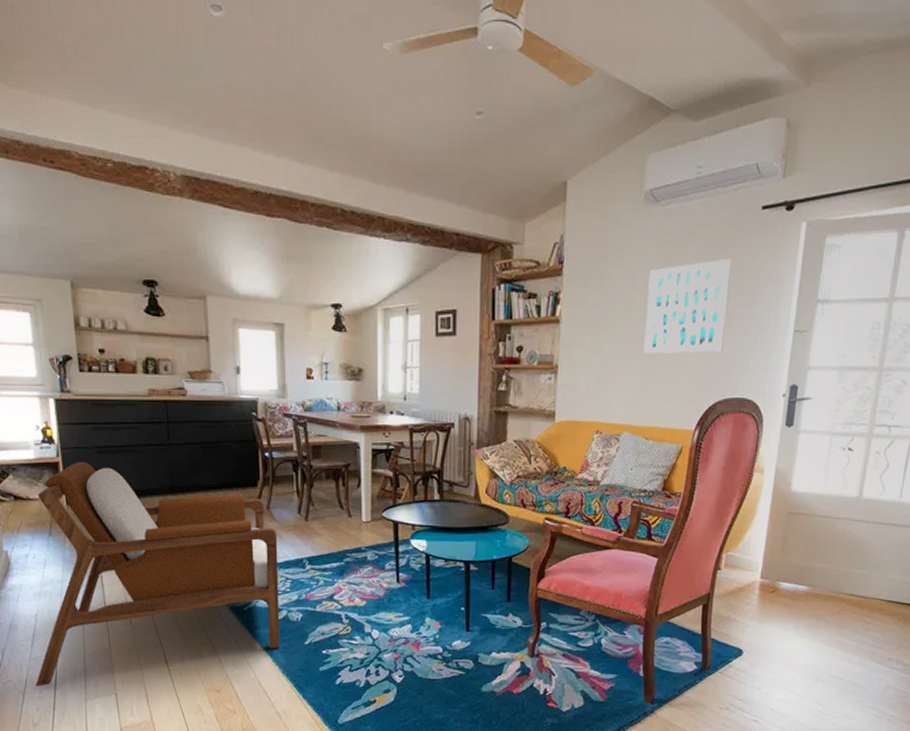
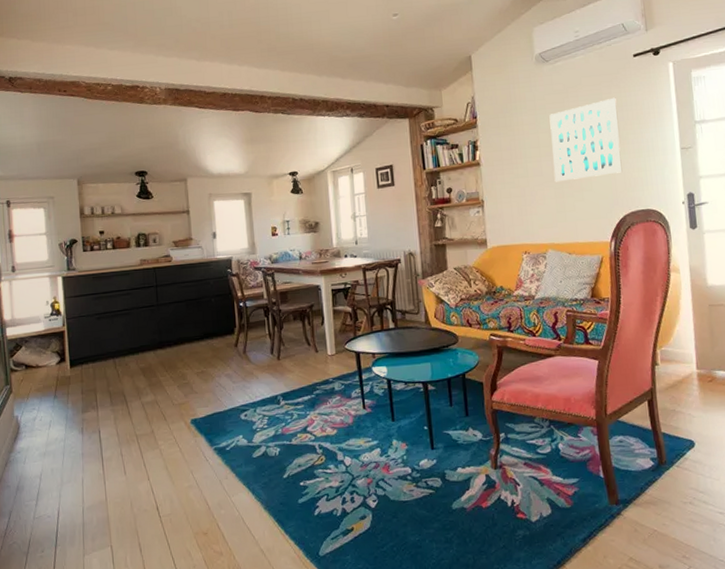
armchair: present [36,462,281,686] -> none [38,328,261,545]

